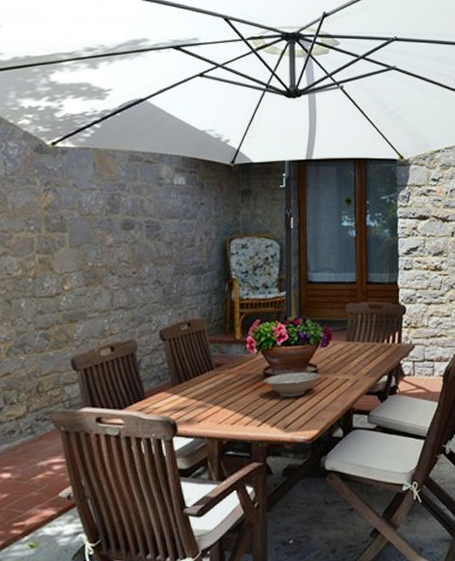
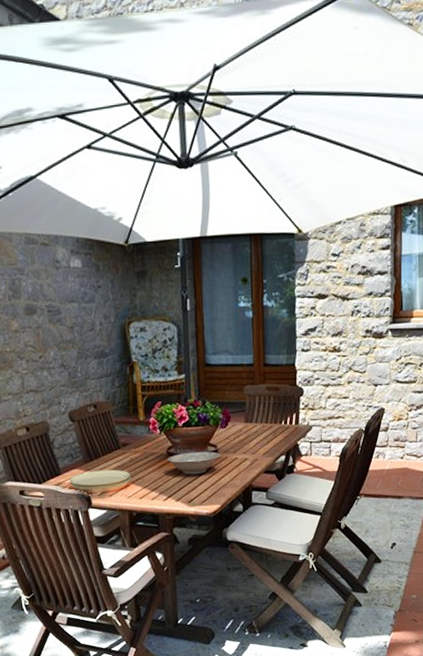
plate: none [154,392,223,419] -> present [69,469,131,493]

